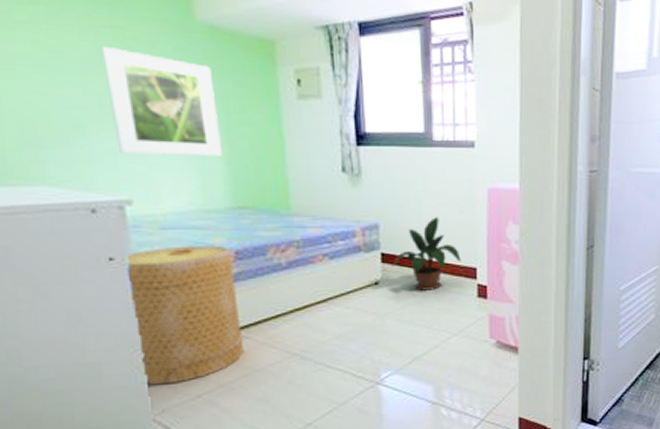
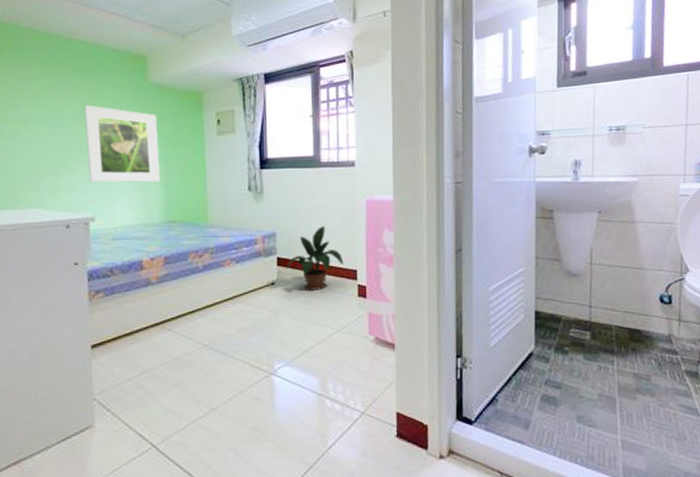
basket: present [126,245,244,386] -> none [86,252,166,369]

